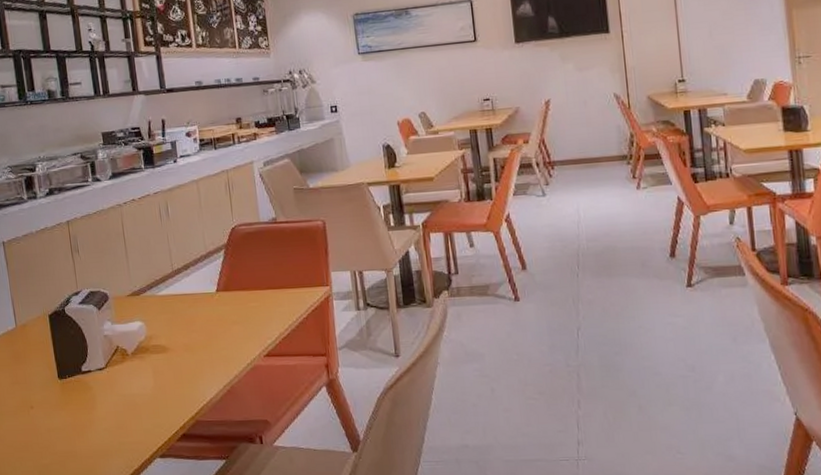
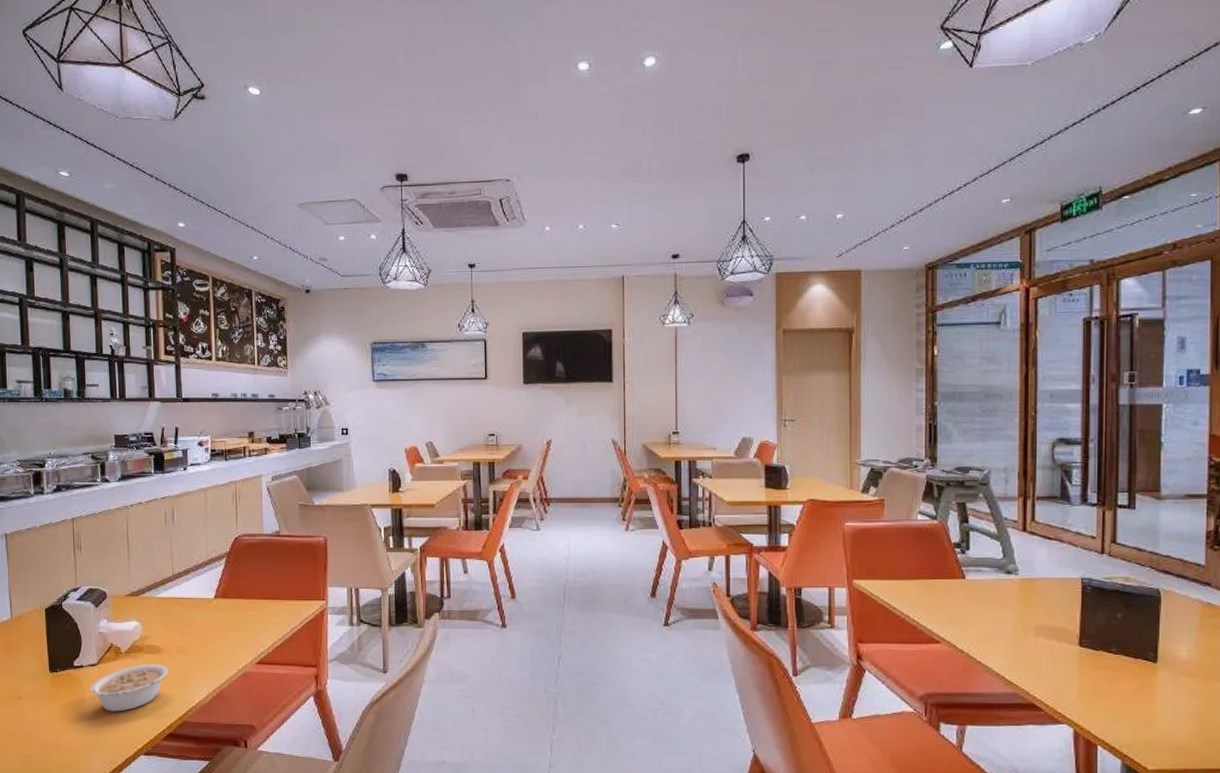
legume: none [100,363,177,416] -> present [90,663,169,712]

